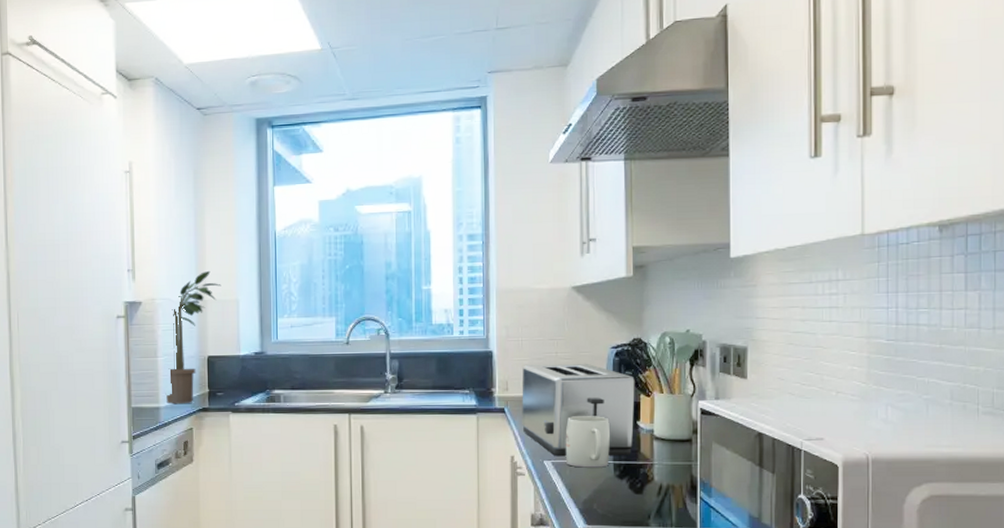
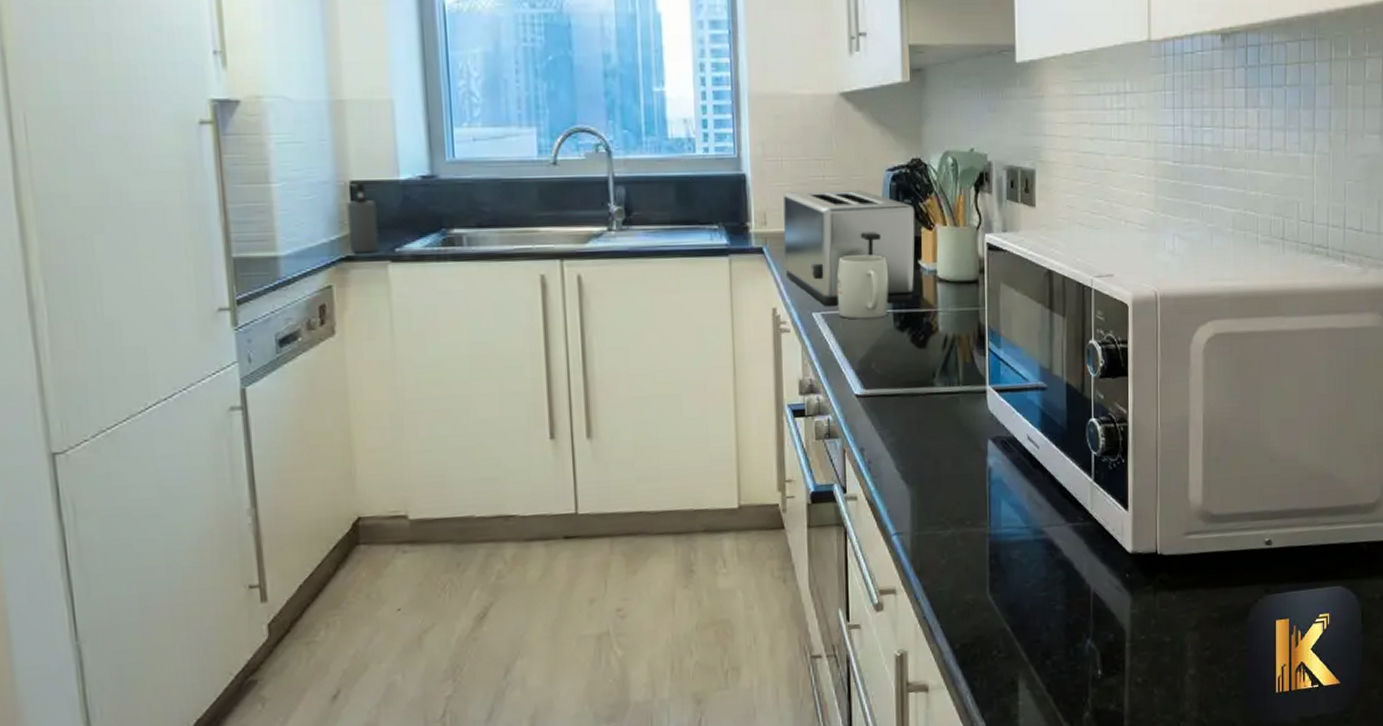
potted plant: present [166,270,221,403] -> none [288,56,366,251]
soap dispenser: none [203,357,225,406] -> present [343,182,380,254]

